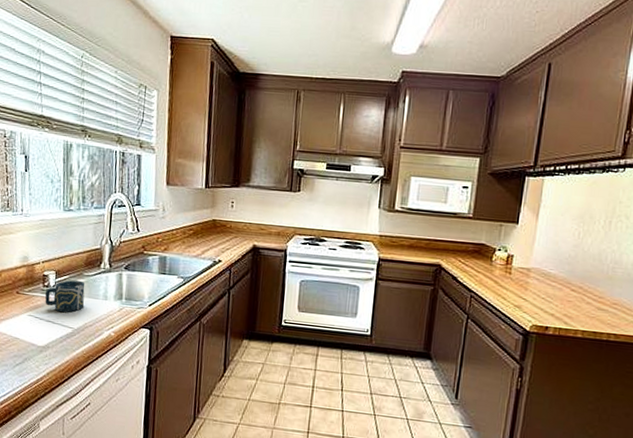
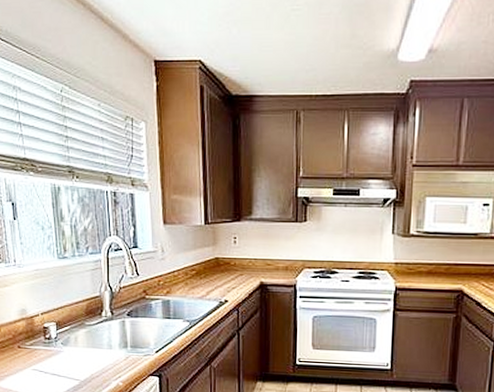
cup: present [45,280,85,313] -> none [48,330,89,365]

